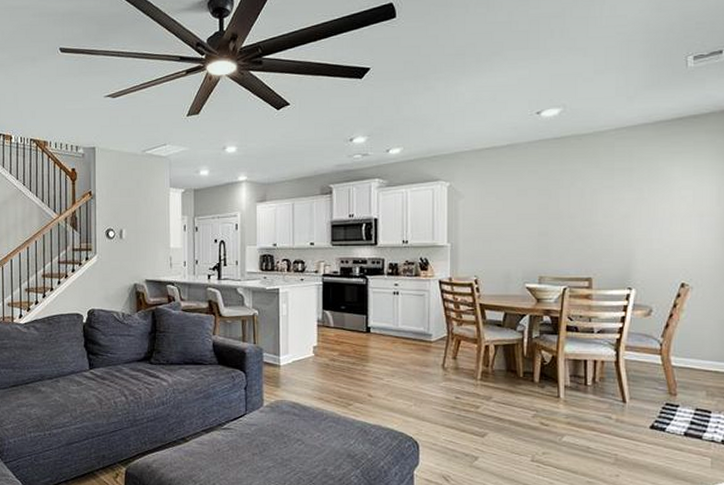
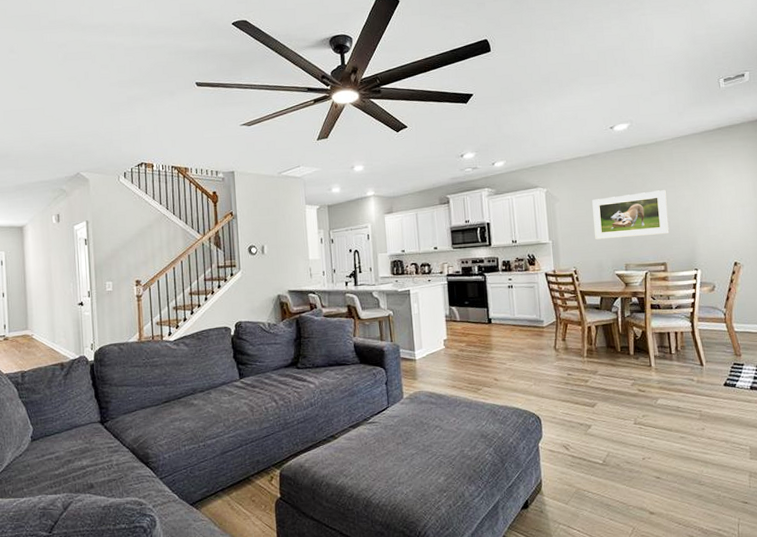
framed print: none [505,191,600,246] -> present [592,190,670,240]

